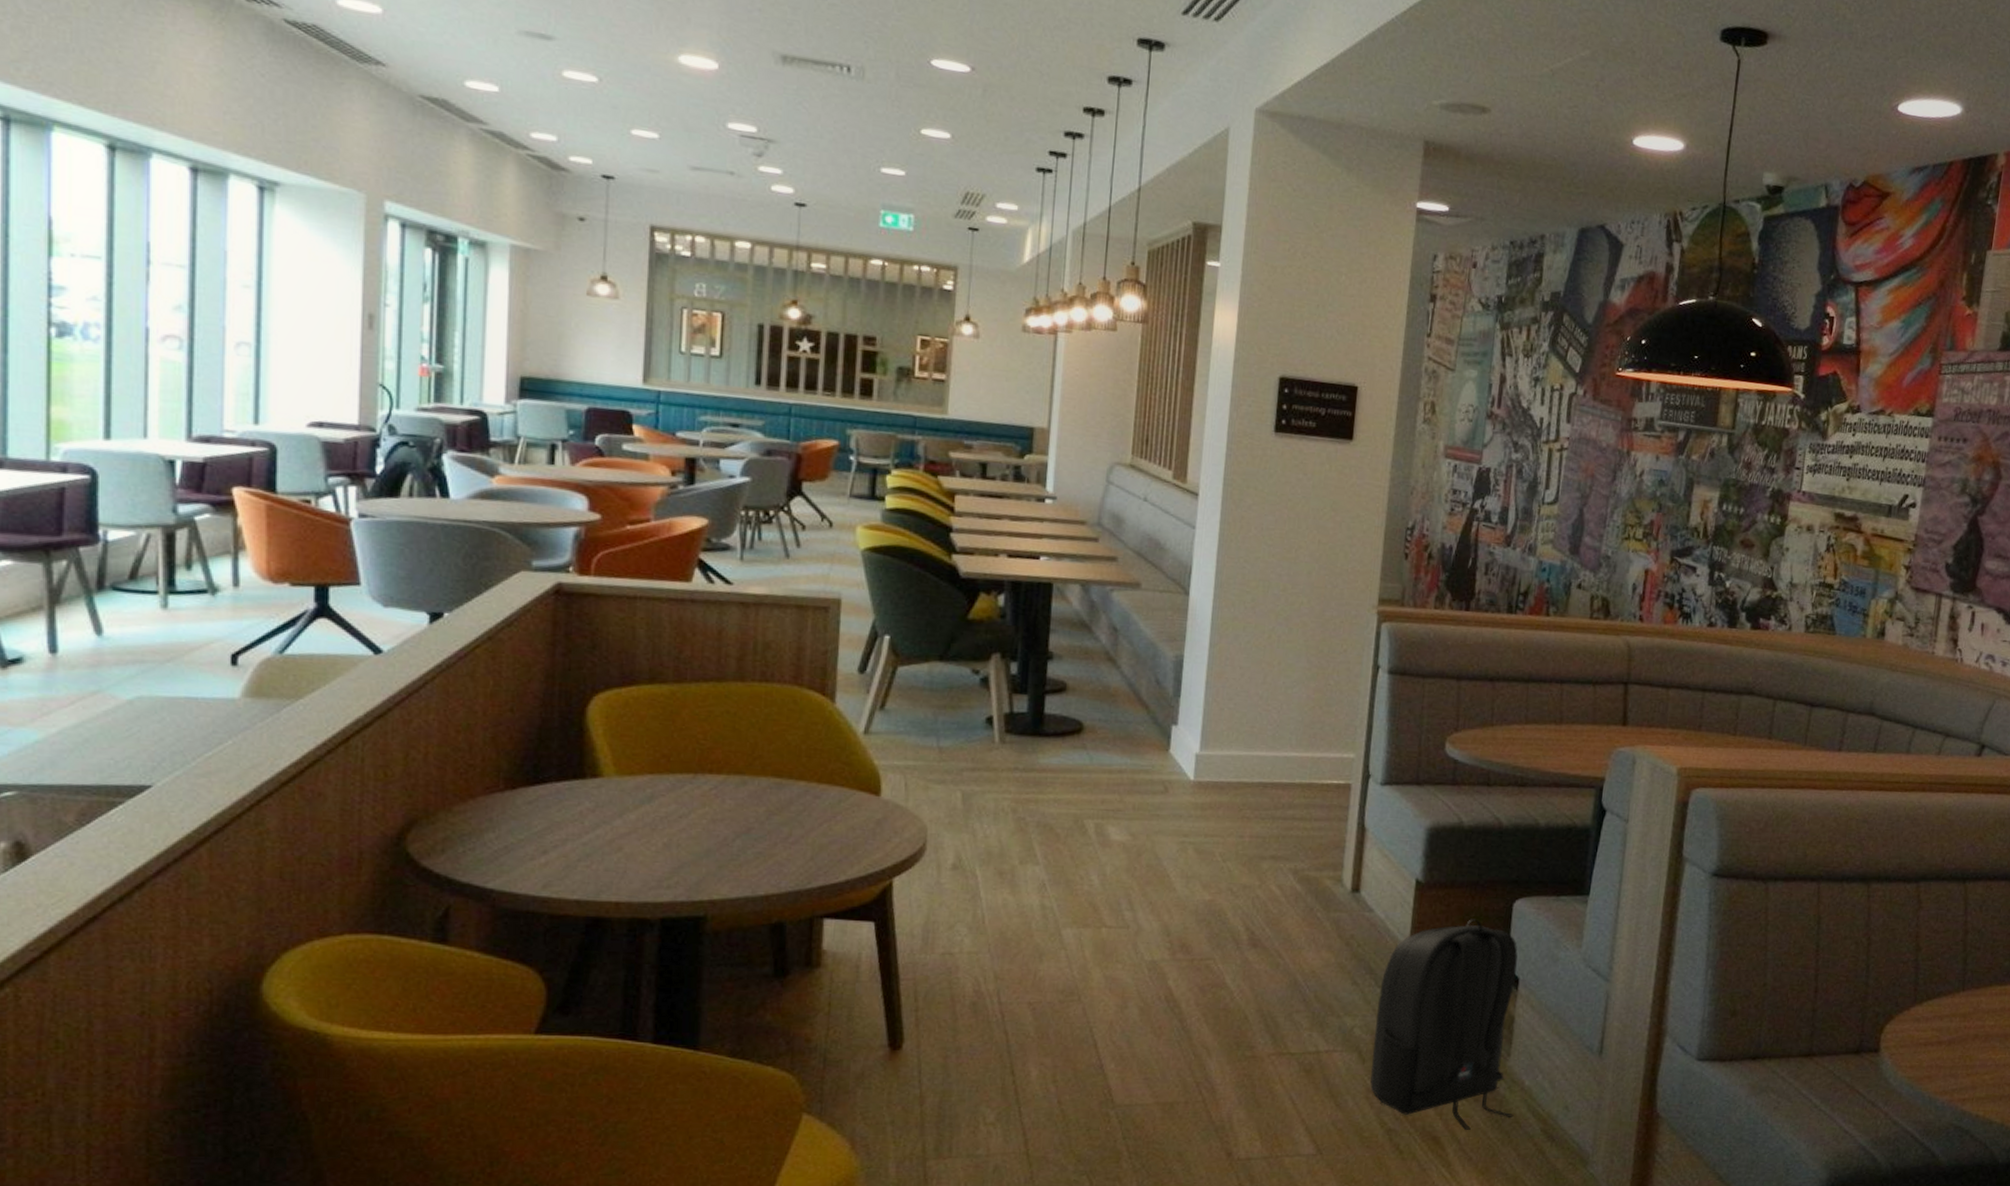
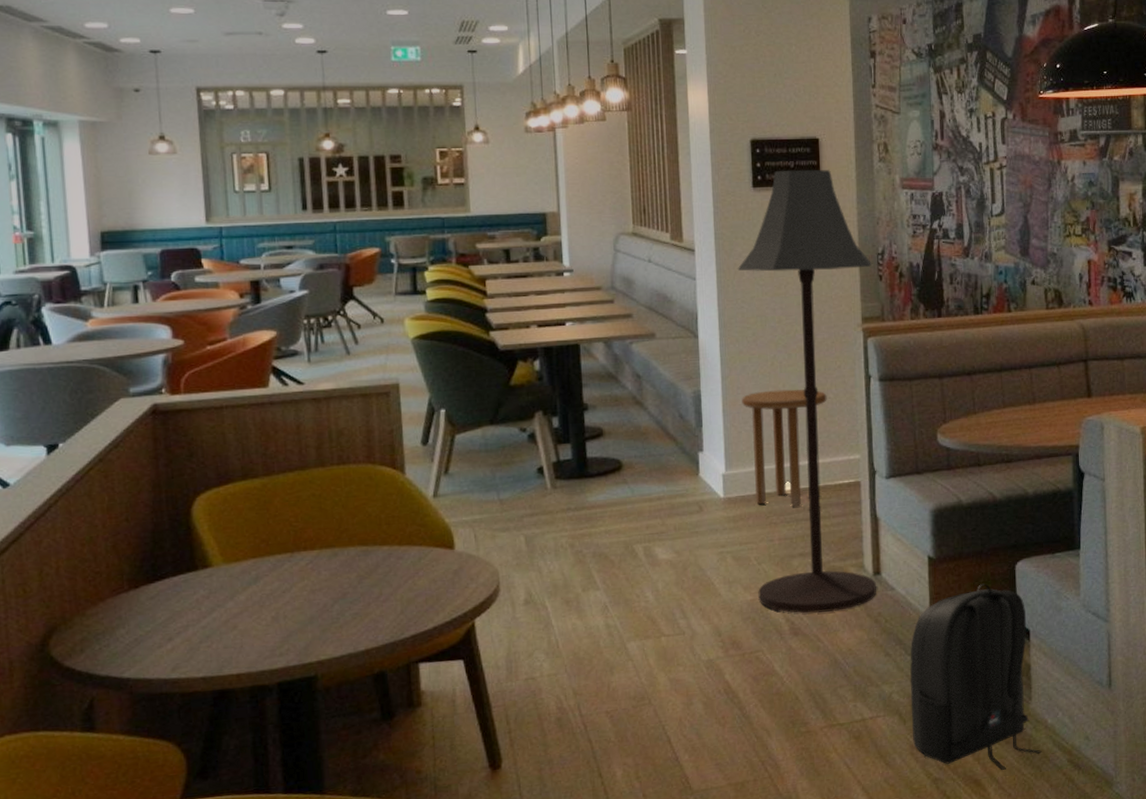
floor lamp: none [1217,417,1398,926] -> present [737,169,876,614]
side table: none [1229,666,1327,803] -> present [742,389,827,507]

